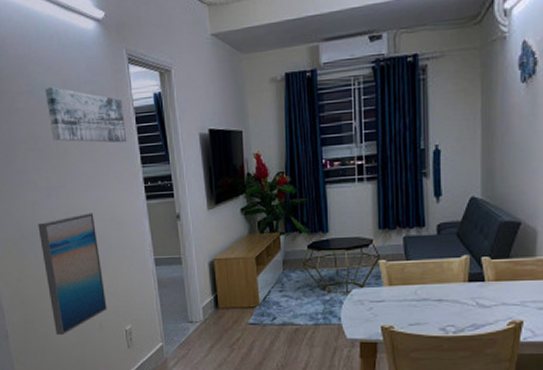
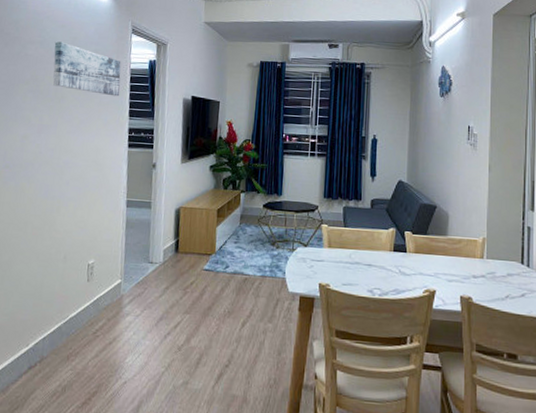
wall art: present [38,213,107,336] -> none [19,152,78,264]

